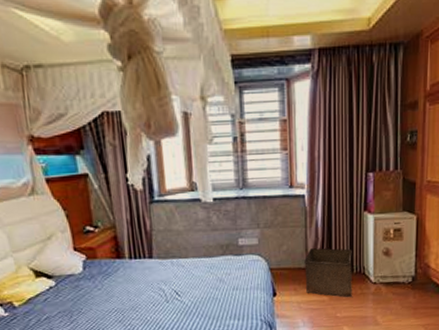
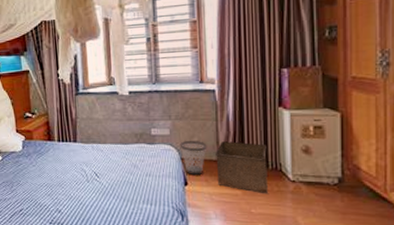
wastebasket: none [268,249,296,286] -> present [179,141,207,176]

